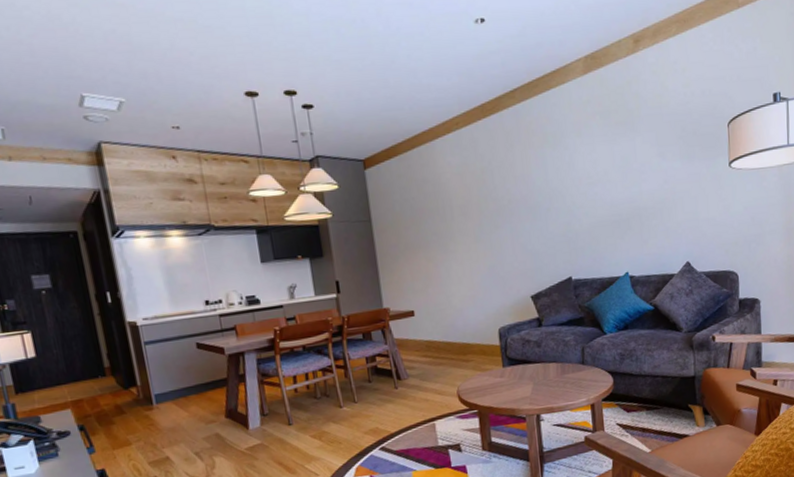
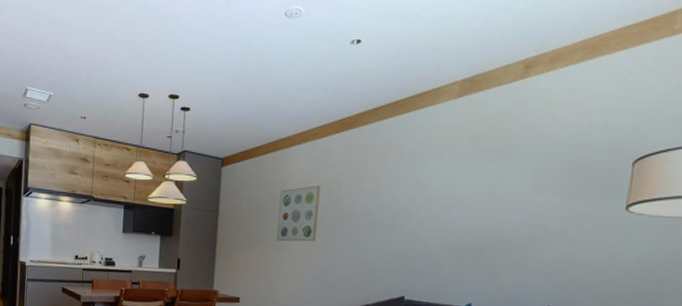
wall art: none [434,177,480,243] -> present [277,185,321,242]

